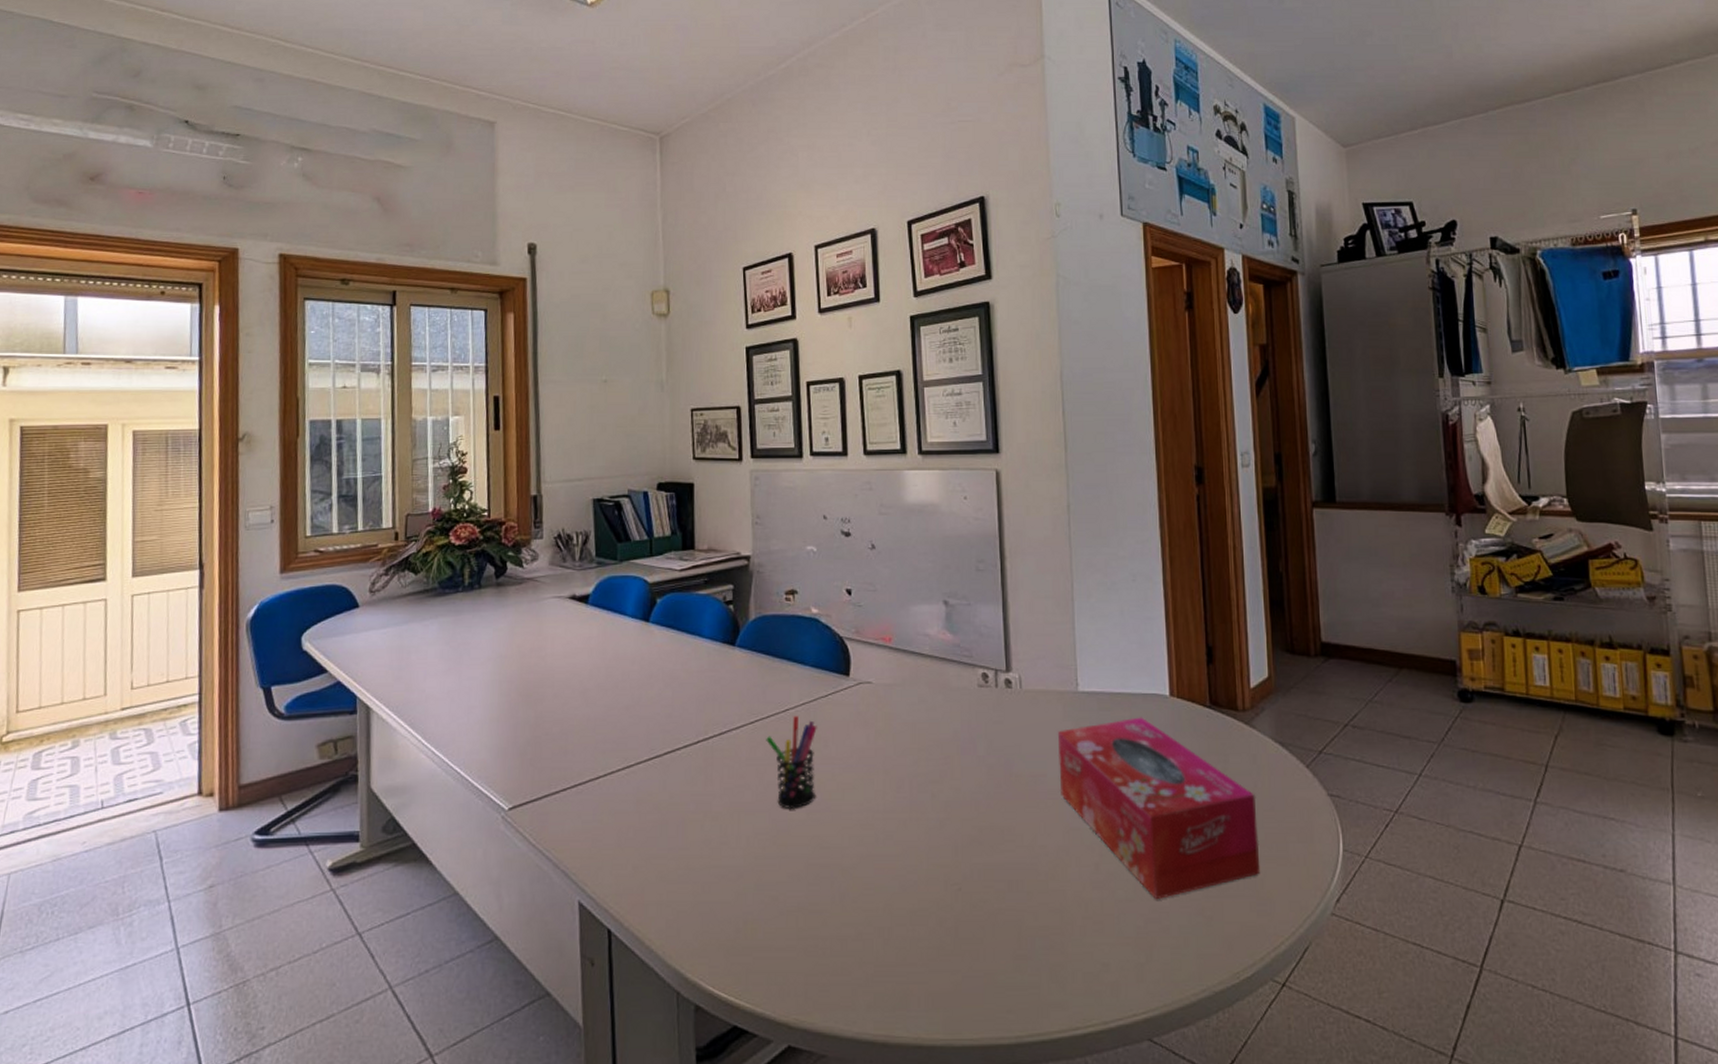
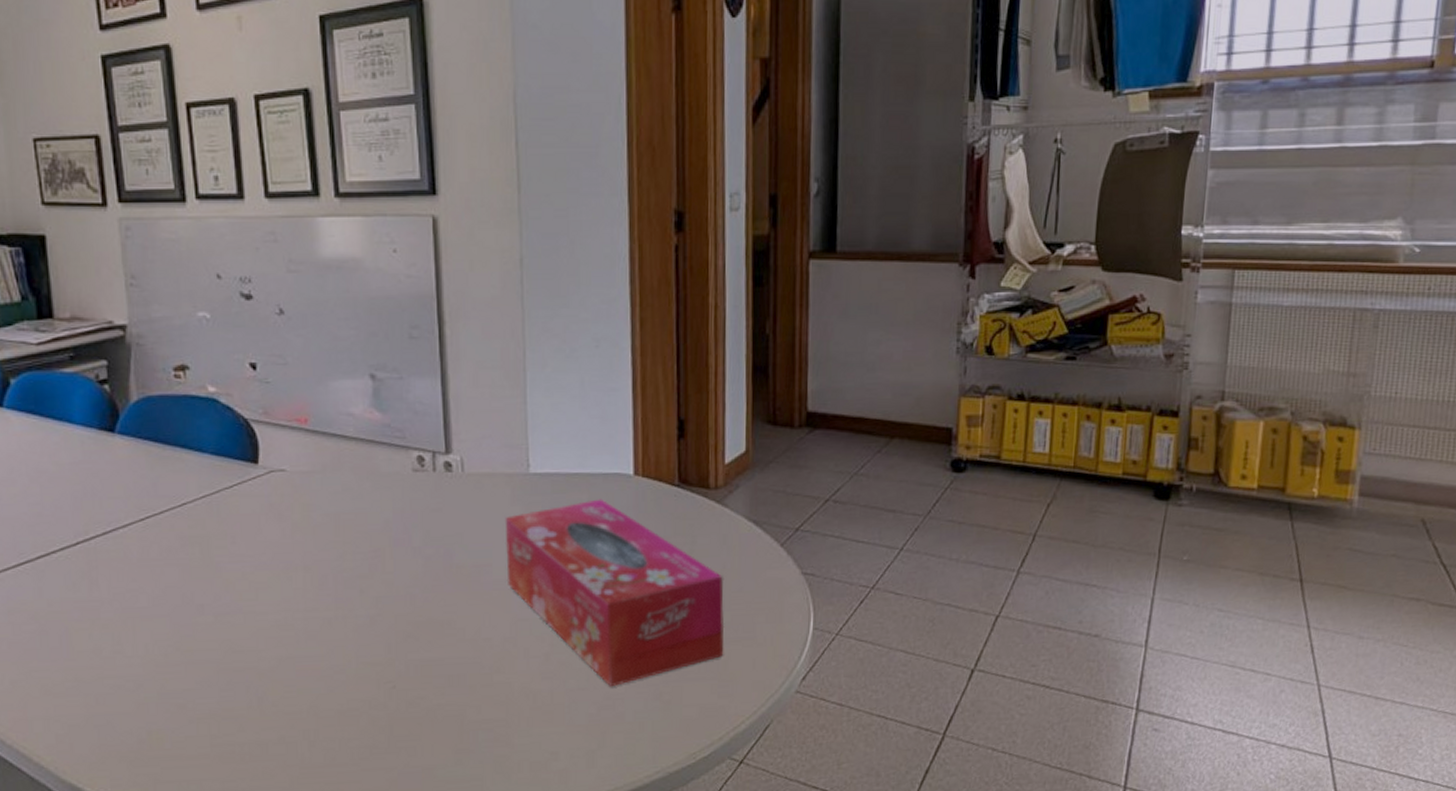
pen holder: present [766,716,817,808] -> none [160,511,223,612]

